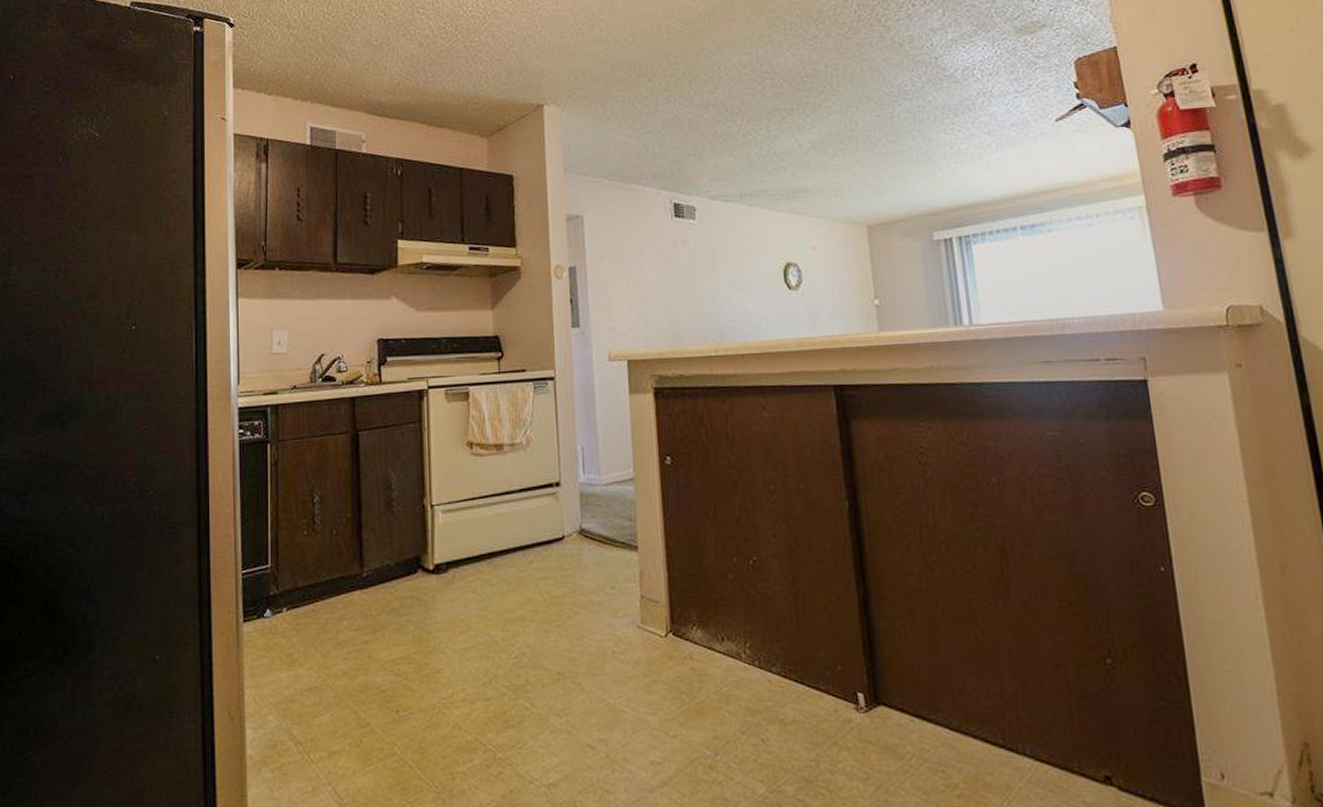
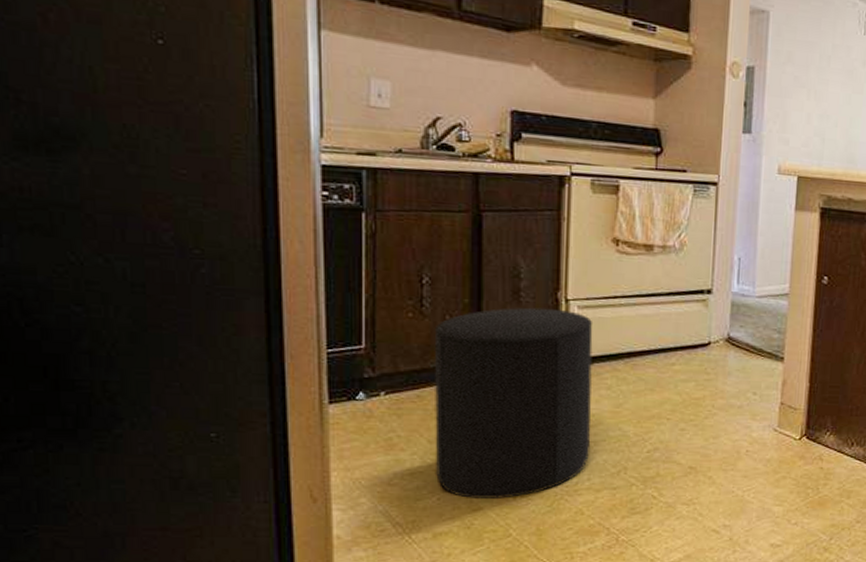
stool: none [324,515,463,715] -> present [434,307,593,500]

